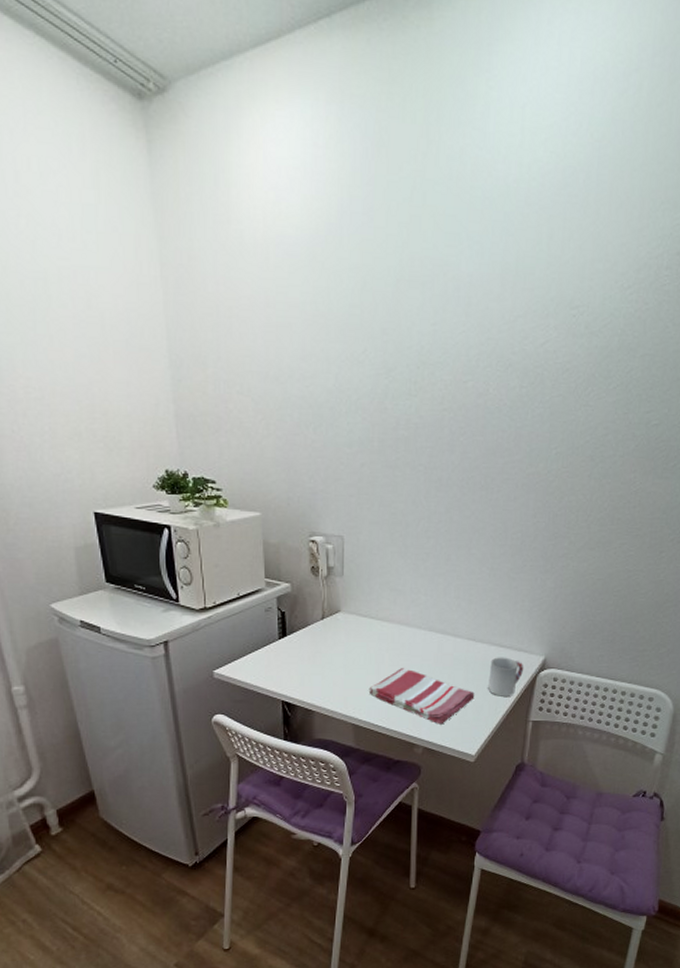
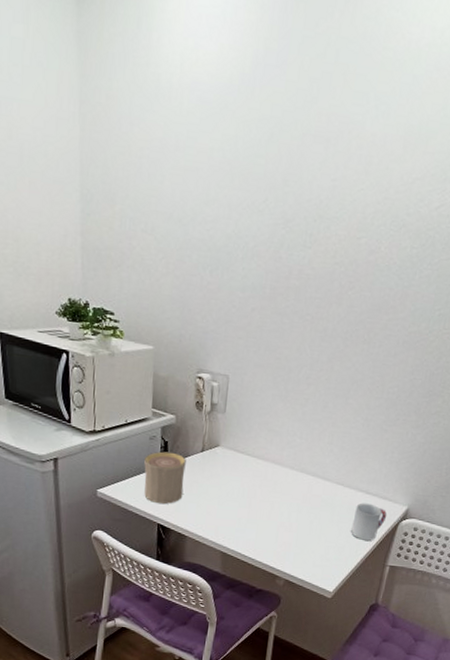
cup: none [260,623,306,680] -> present [143,451,186,505]
dish towel: present [368,668,475,725] -> none [239,504,338,561]

